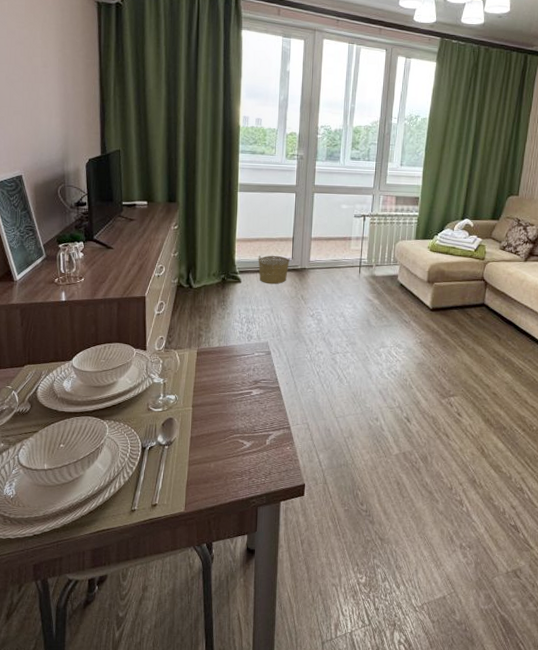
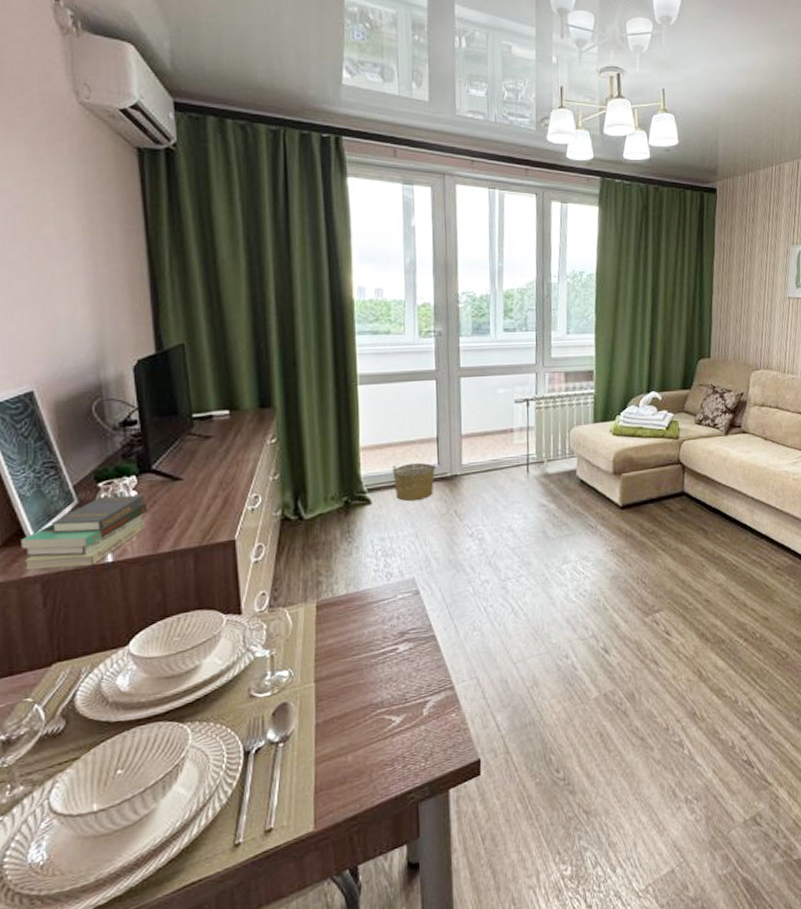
books: none [10,254,90,301] -> present [21,494,148,570]

